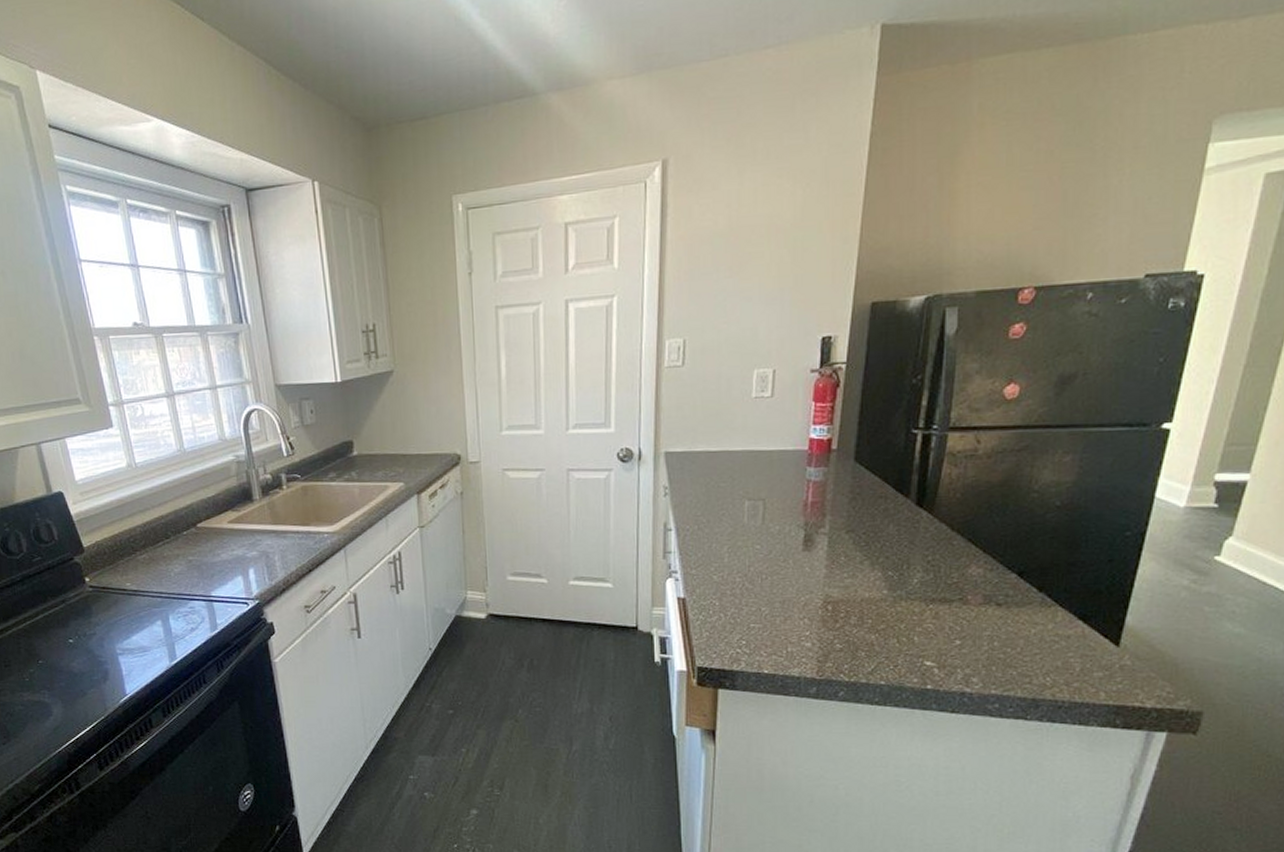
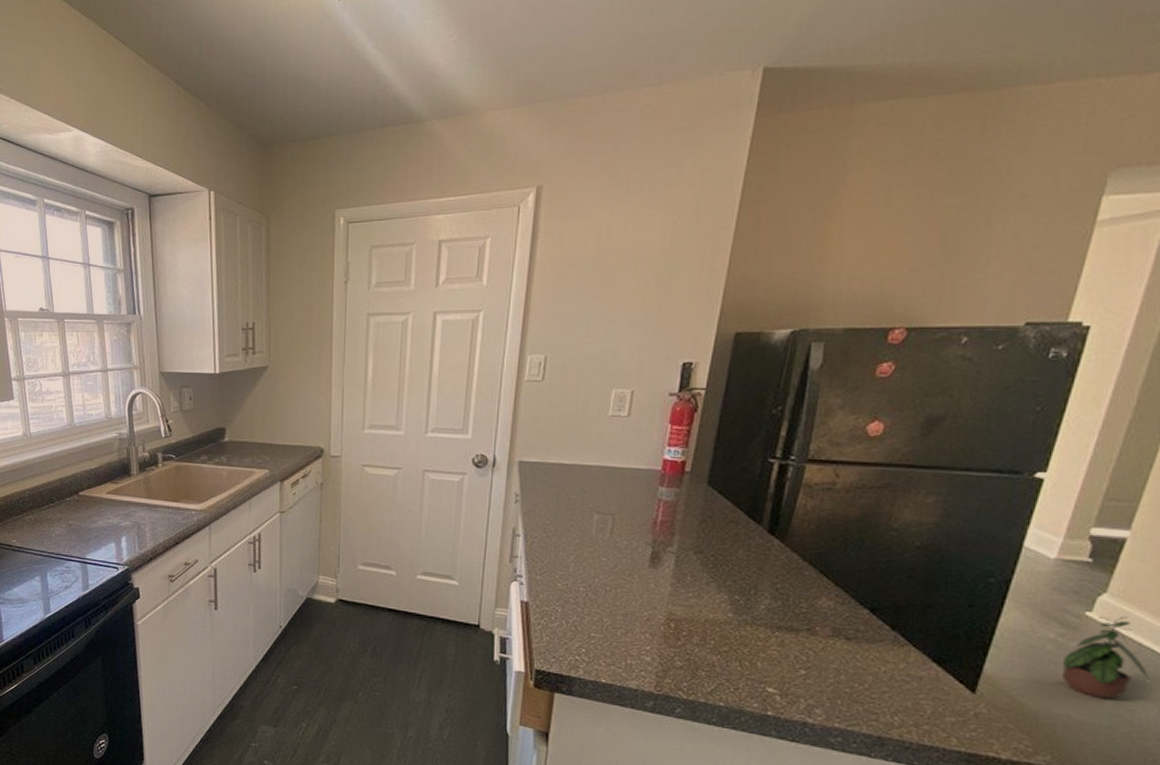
potted plant: none [1197,556,1274,640] -> present [1062,615,1149,700]

